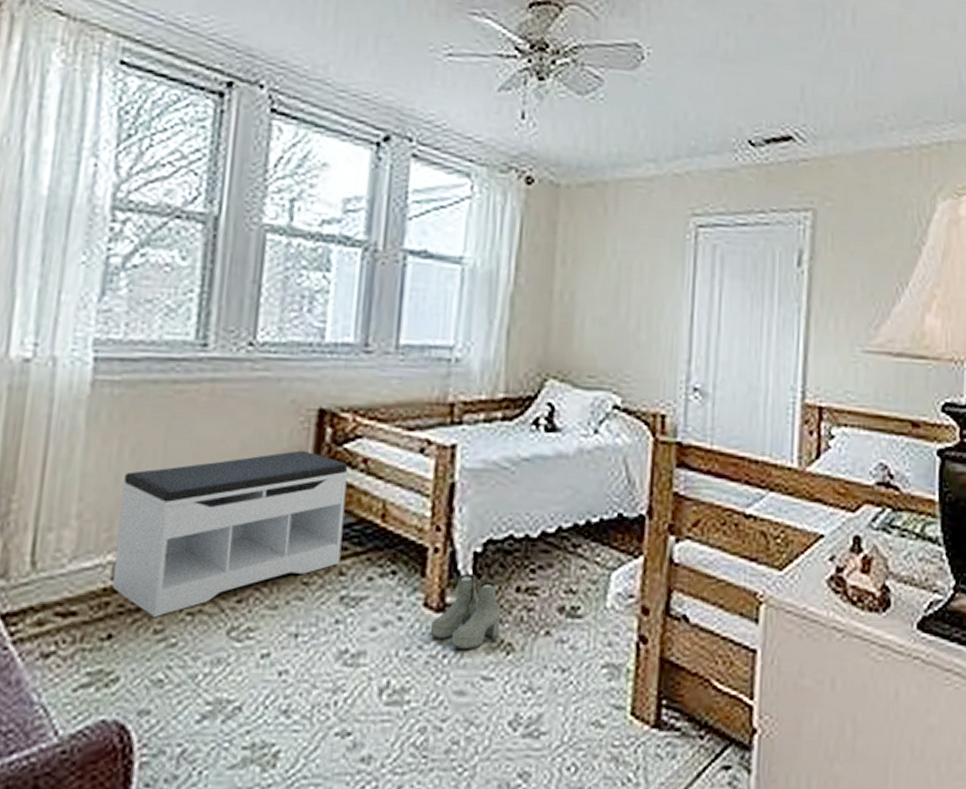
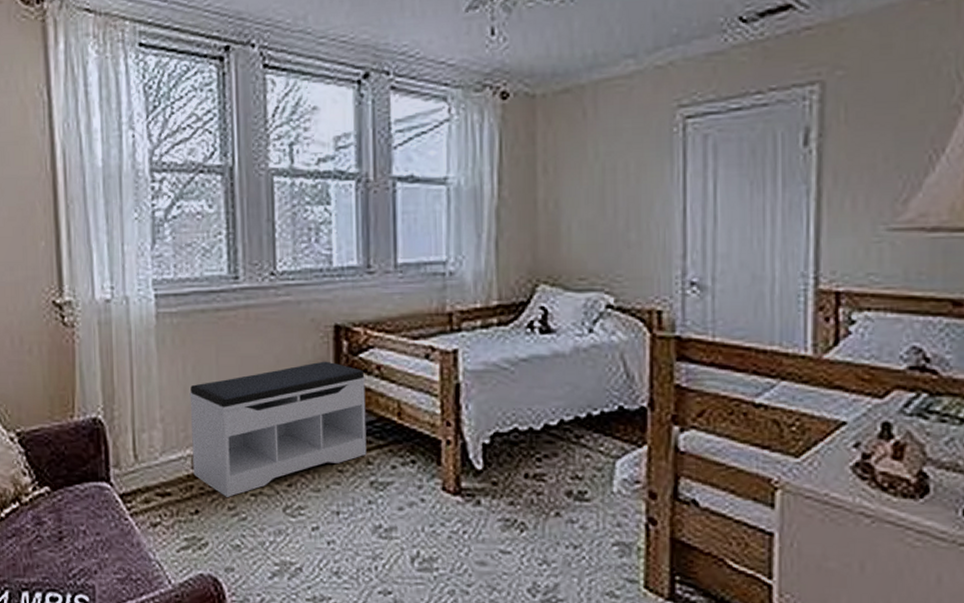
boots: present [430,573,502,649] -> none [450,462,513,527]

